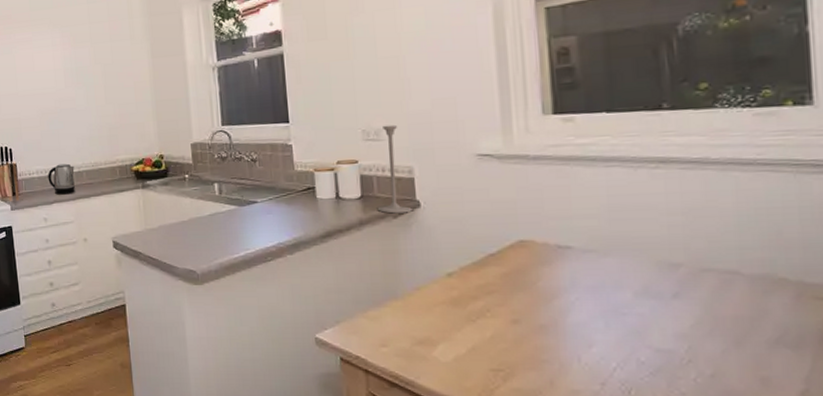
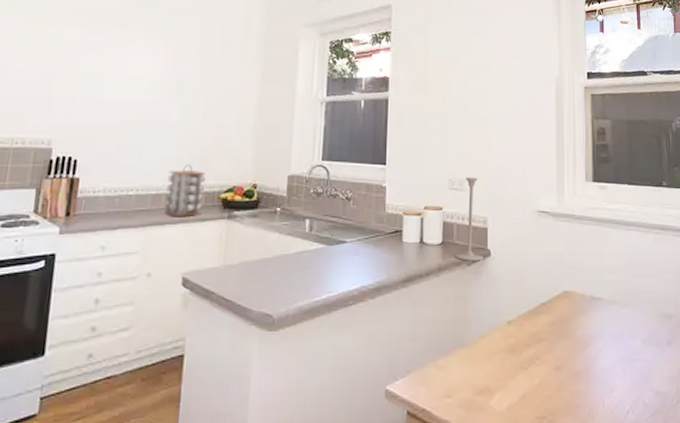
kettle: present [48,163,75,195] -> none [116,183,152,220]
spice rack: none [85,142,119,190] -> present [163,163,206,218]

